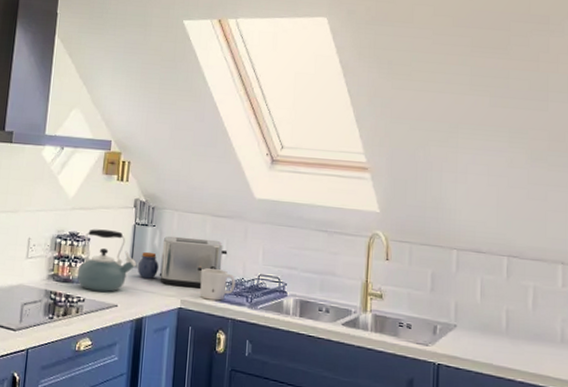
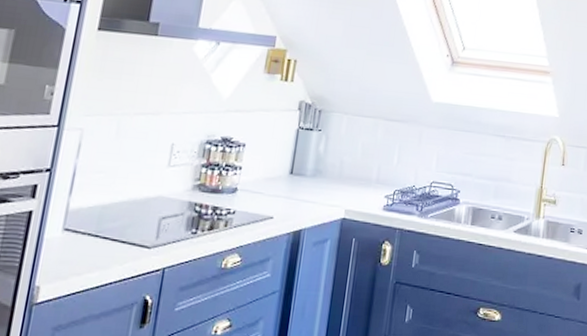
kettle: present [76,229,137,292] -> none [227,133,299,203]
jar: present [137,251,160,279] -> none [297,158,324,188]
toaster: present [159,235,228,287] -> none [322,141,400,196]
mug: present [200,268,236,301] -> none [366,175,406,210]

